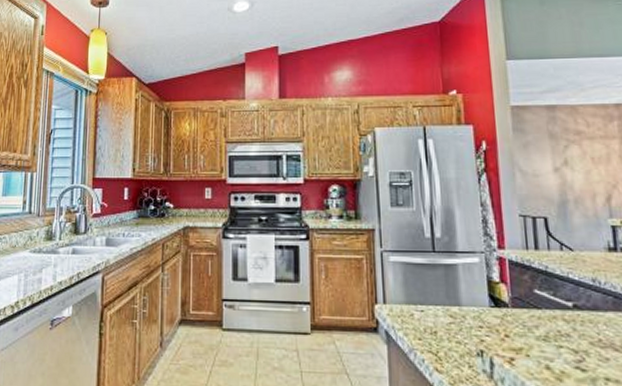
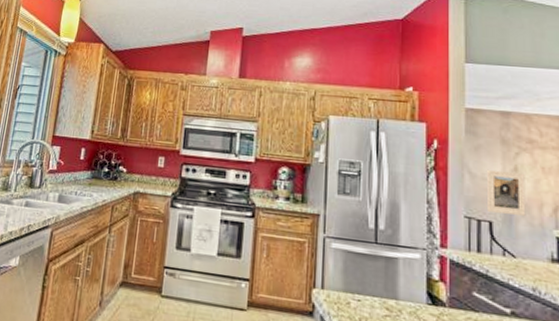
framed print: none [538,165,580,208] -> present [487,169,526,216]

